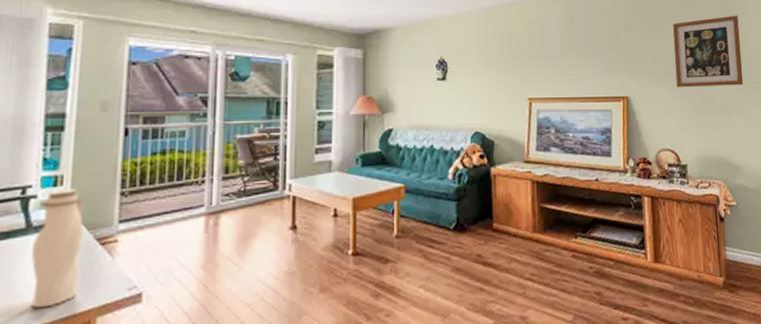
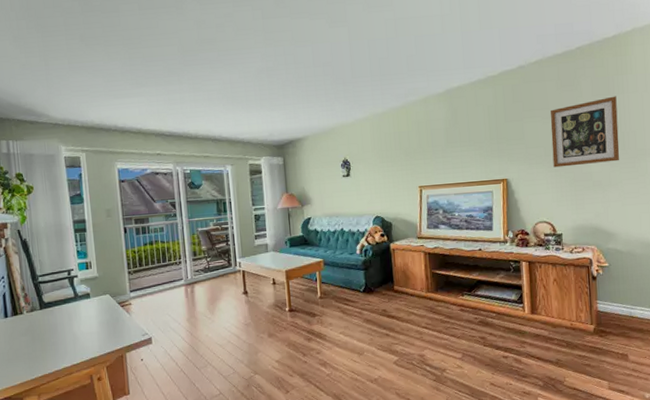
water bottle: present [31,188,85,309] -> none [80,270,112,347]

